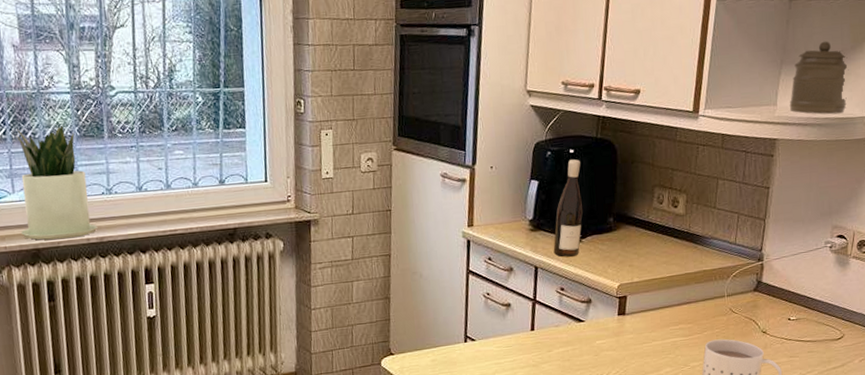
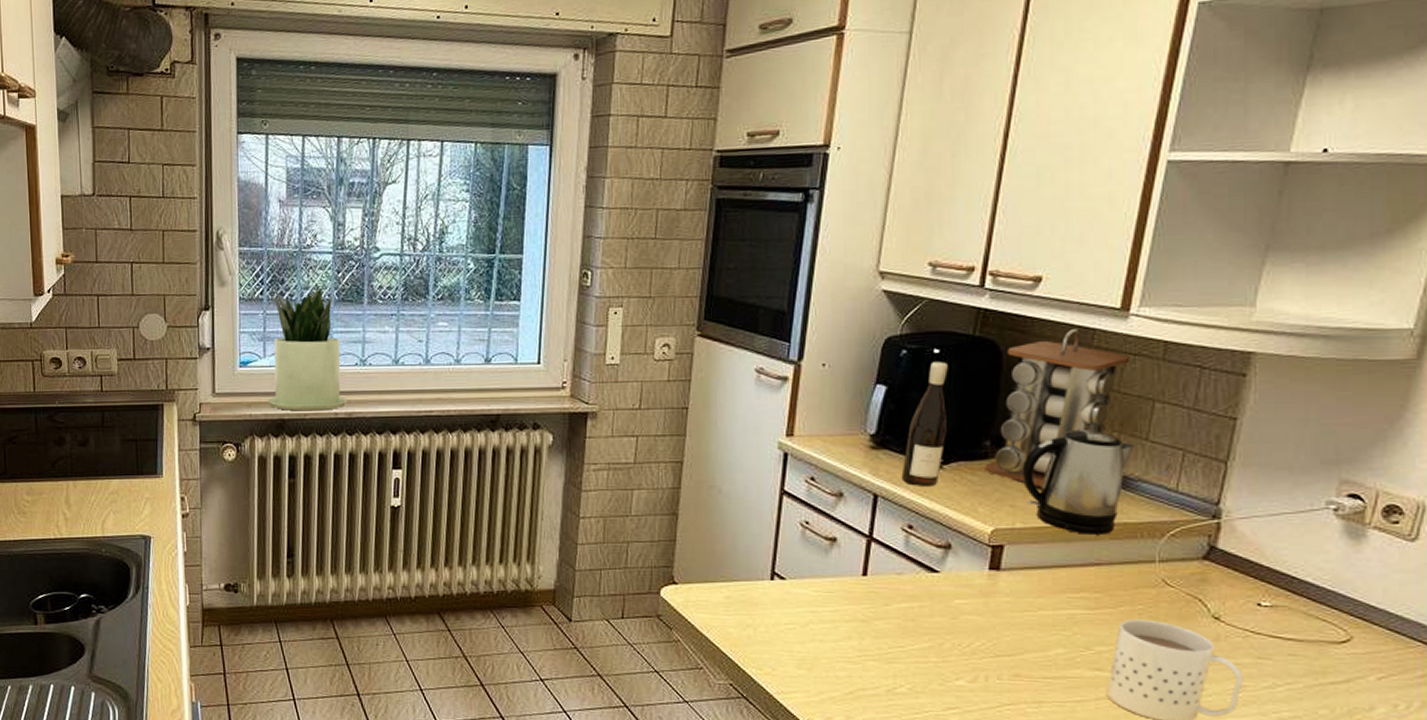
spice rack: none [610,128,701,250] -> present [985,329,1130,487]
kettle: none [635,203,707,282] -> present [1021,430,1134,535]
jar: present [789,41,849,115] -> none [1276,220,1381,324]

